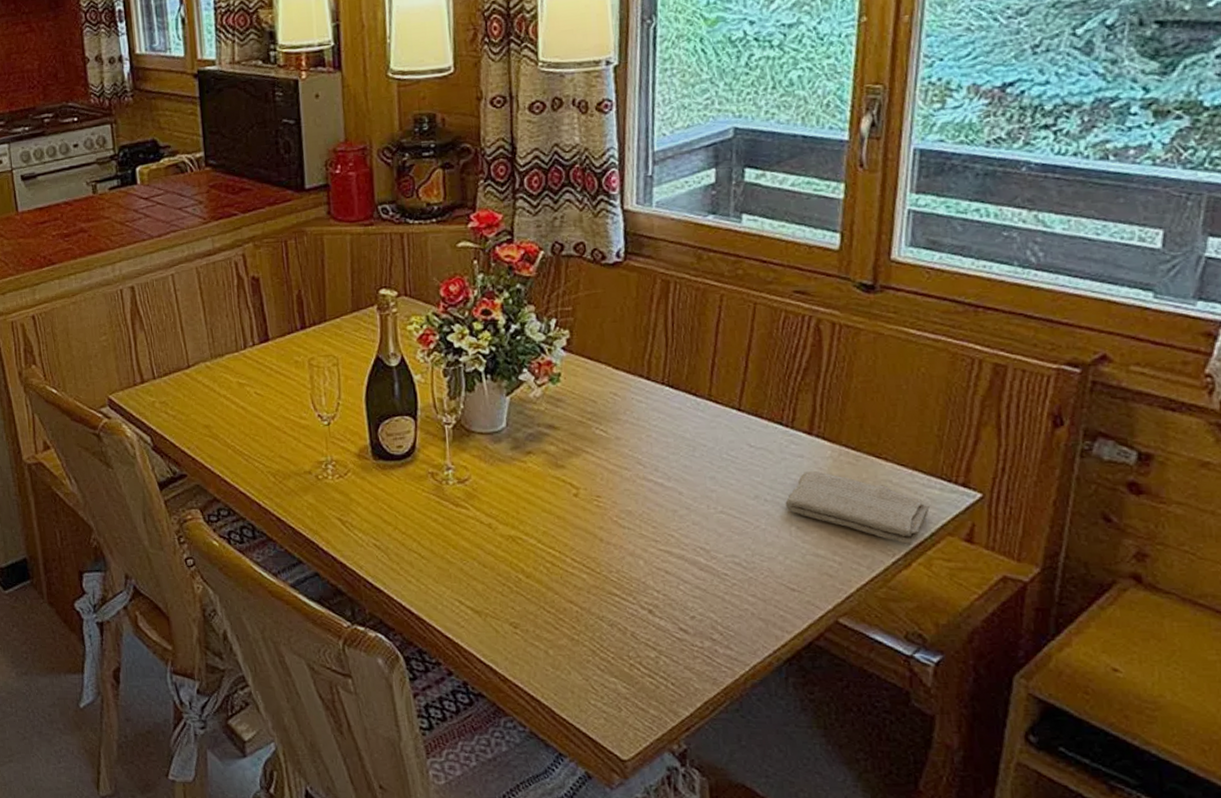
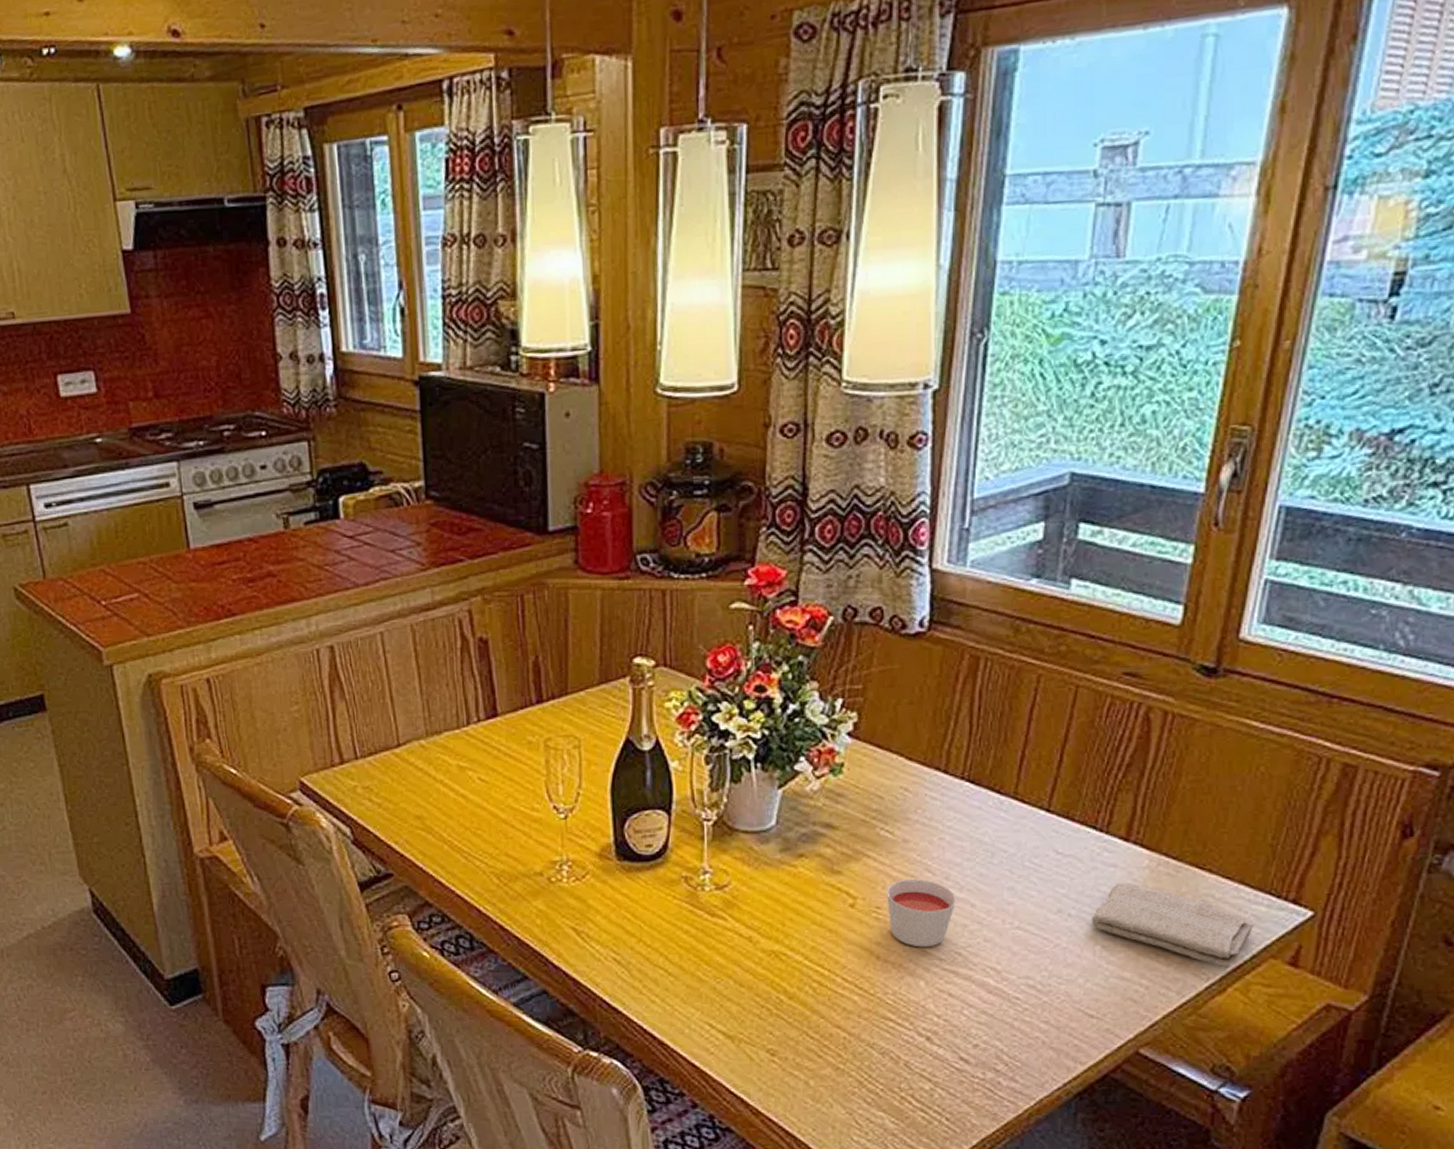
candle: none [604,470,666,531] -> present [886,878,956,948]

